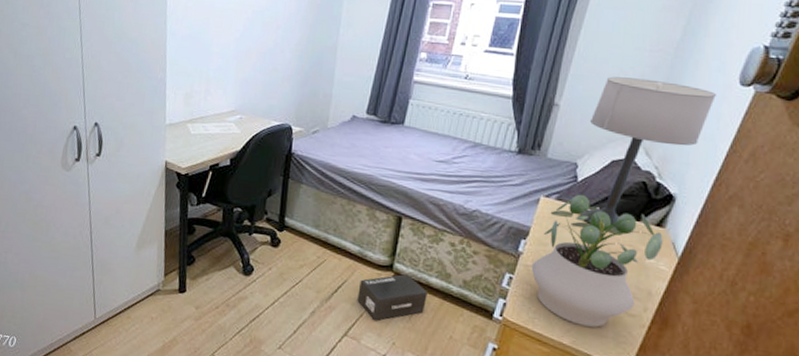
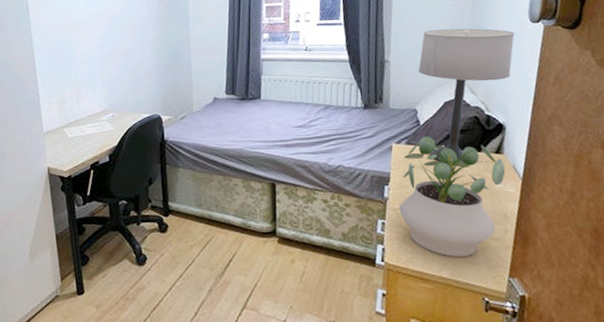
box: present [357,273,427,321] -> none [248,236,313,288]

